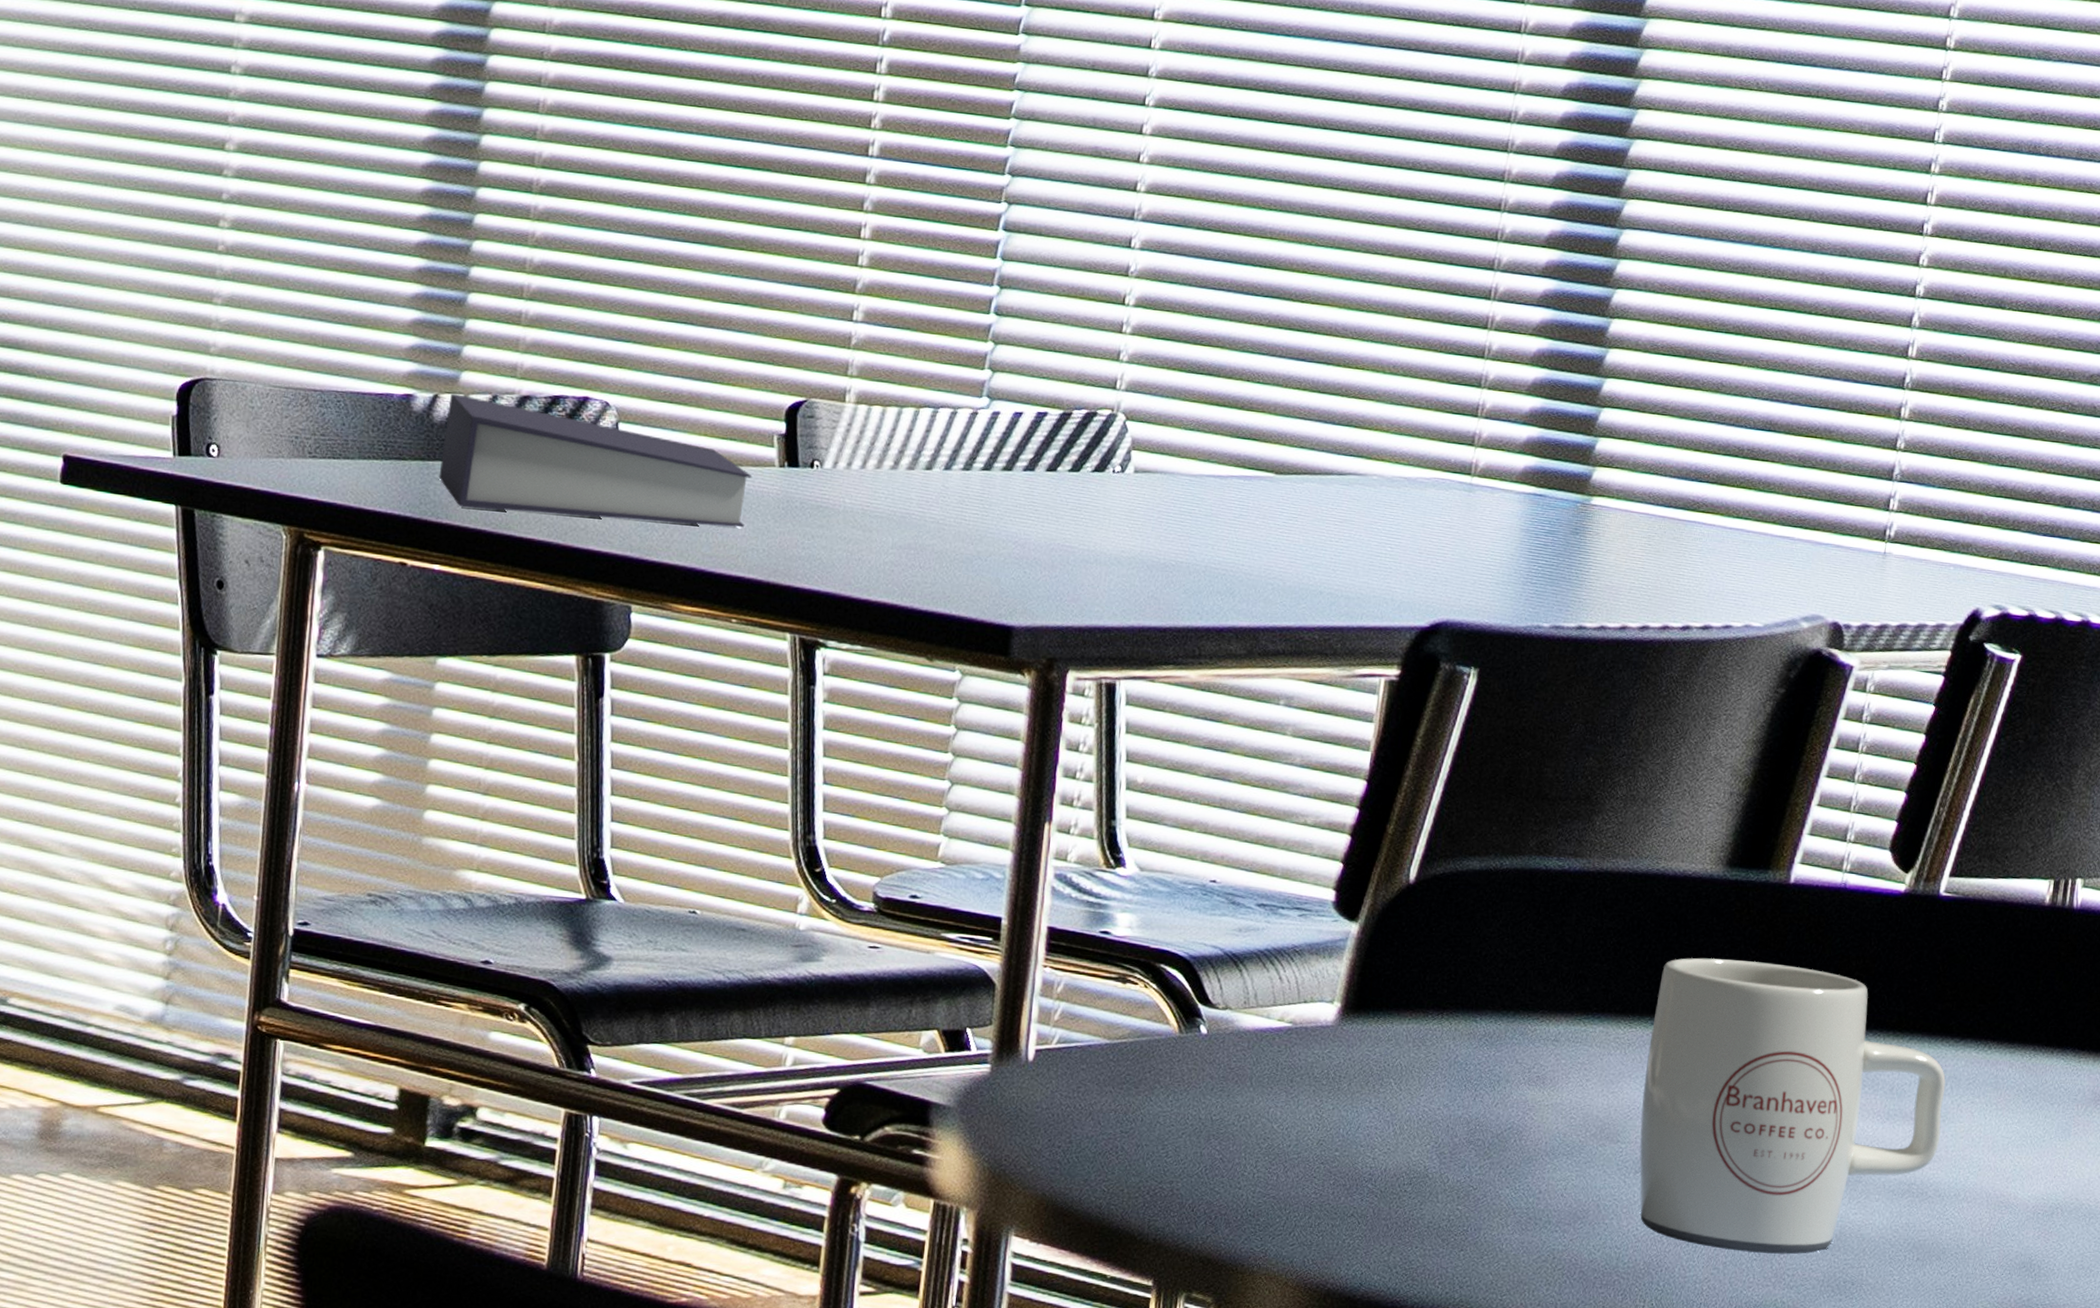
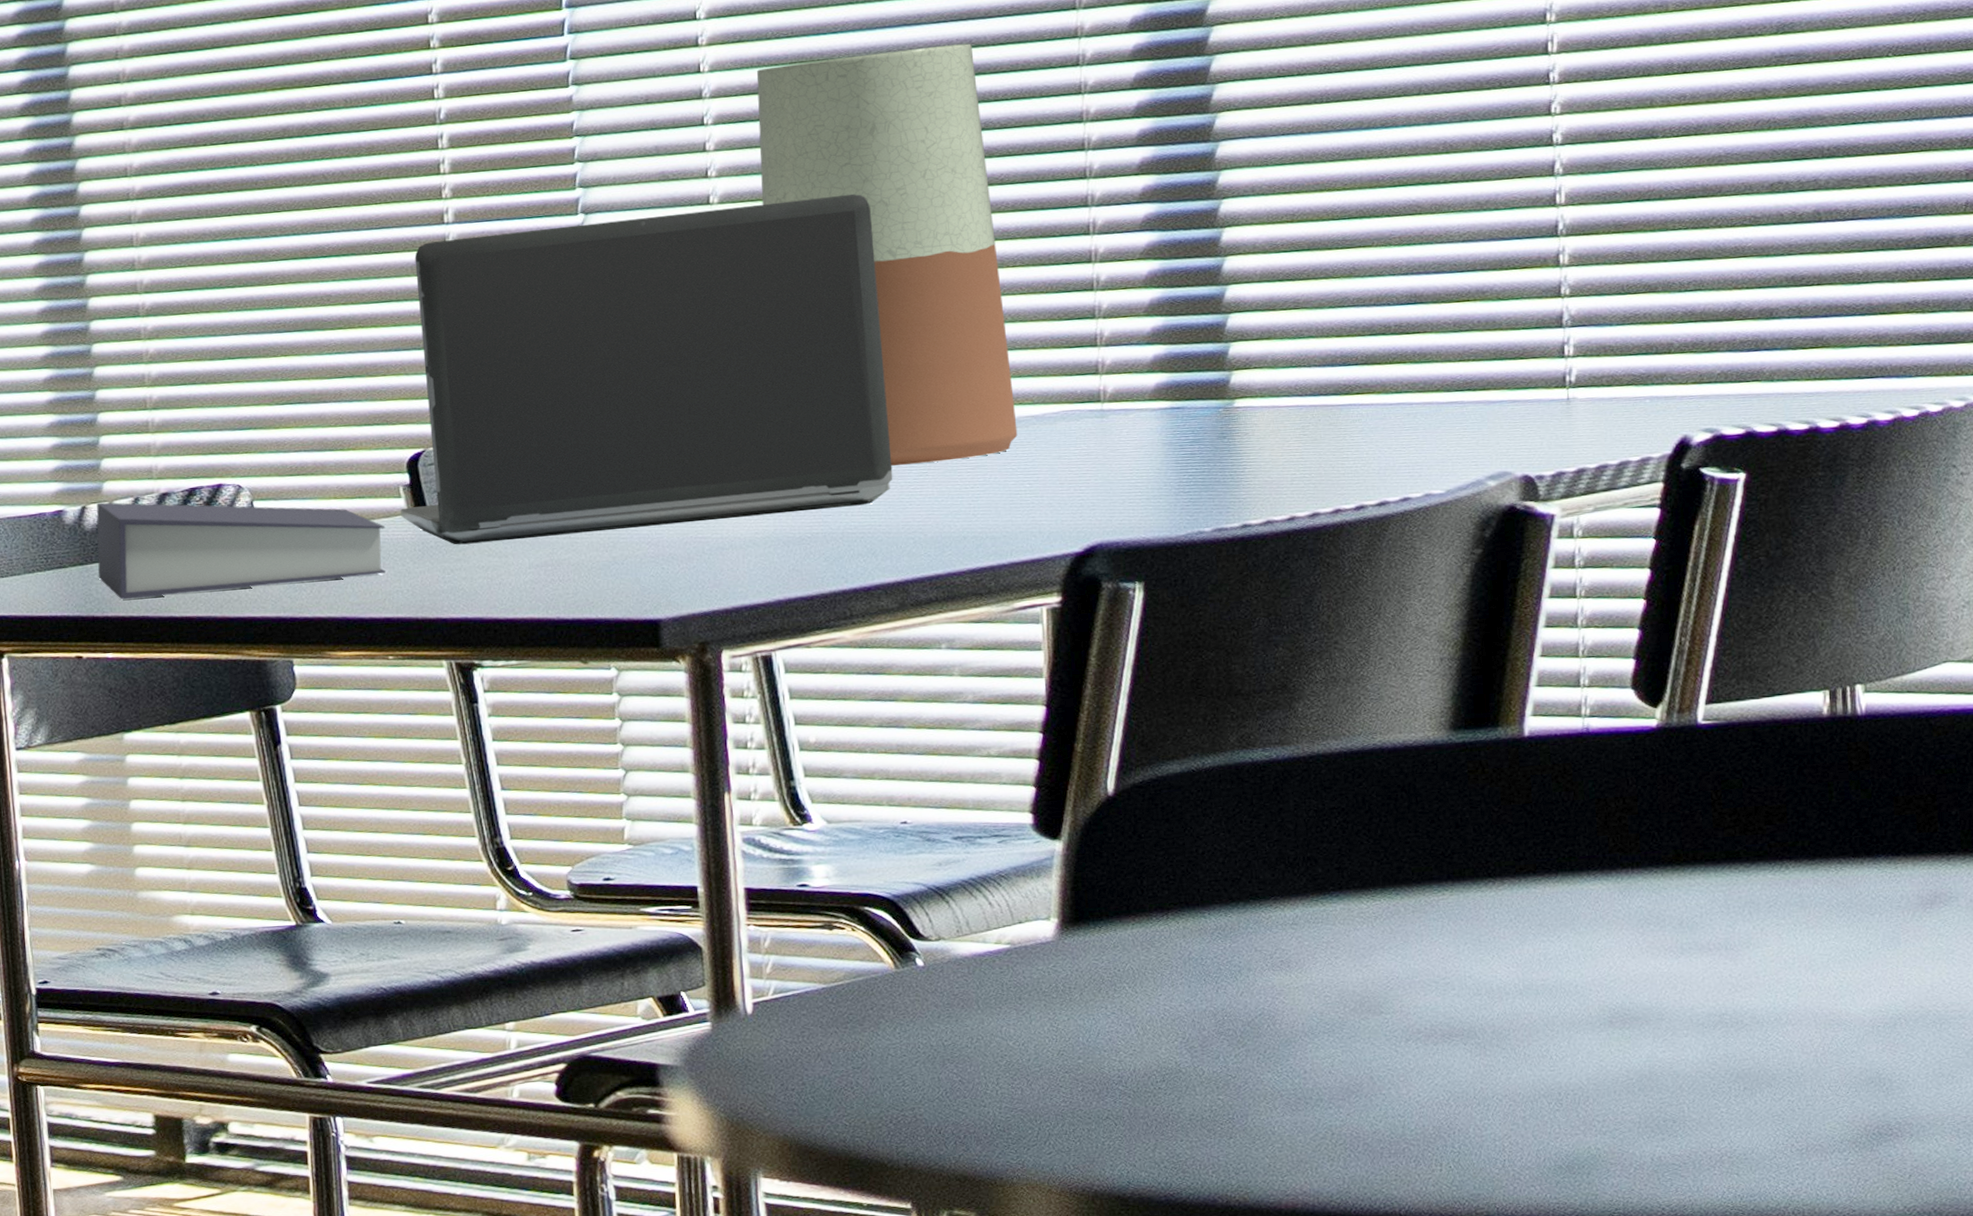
laptop computer: none [770,173,1291,541] -> present [401,193,893,545]
vase: none [1187,58,1415,511] -> present [756,43,1018,466]
mug: present [1639,957,1946,1255] -> none [1398,817,1747,1104]

